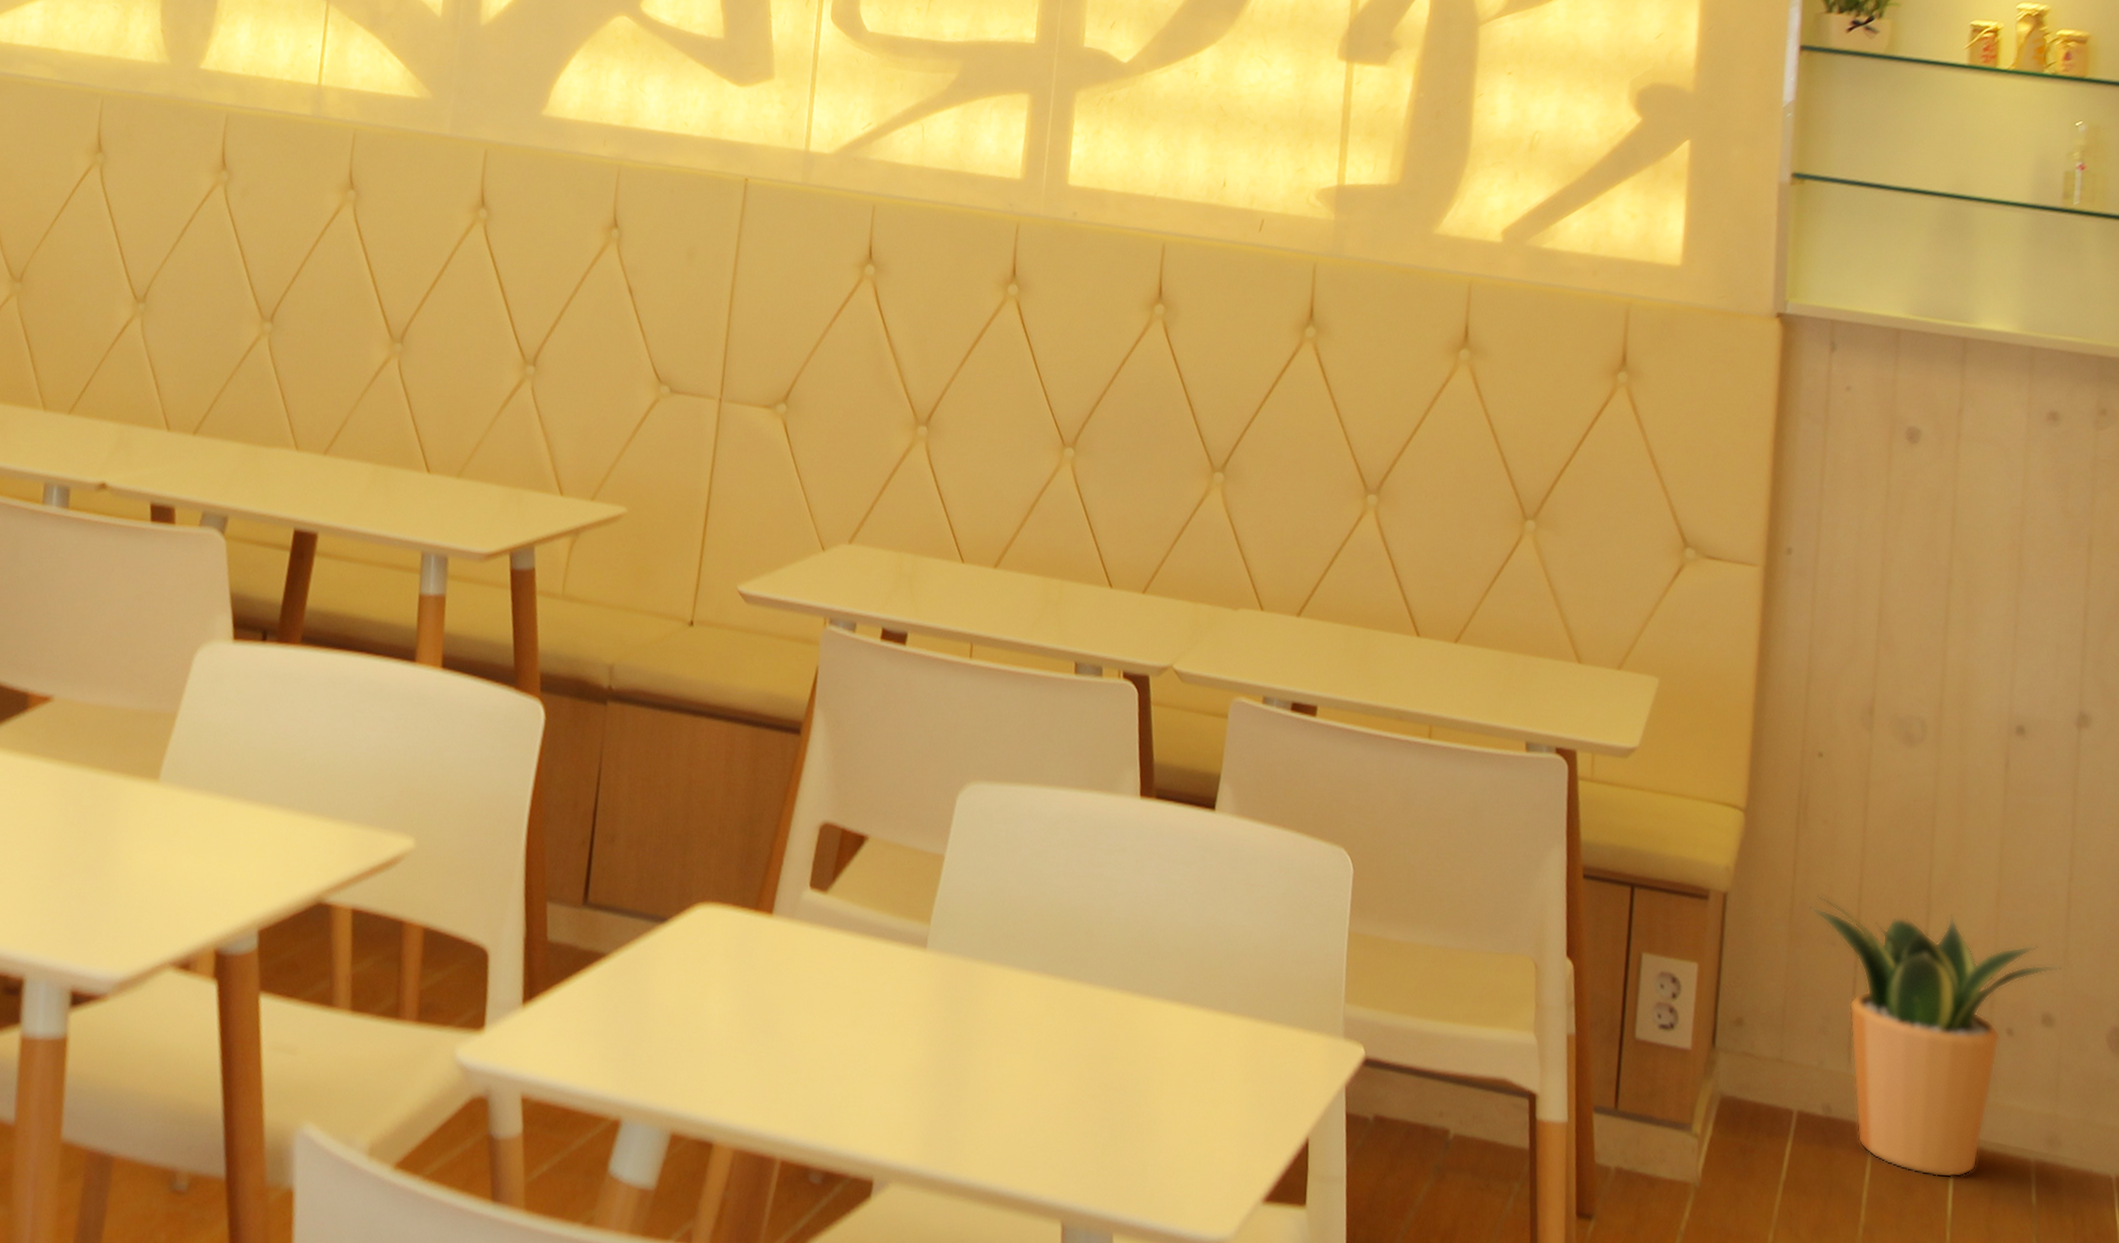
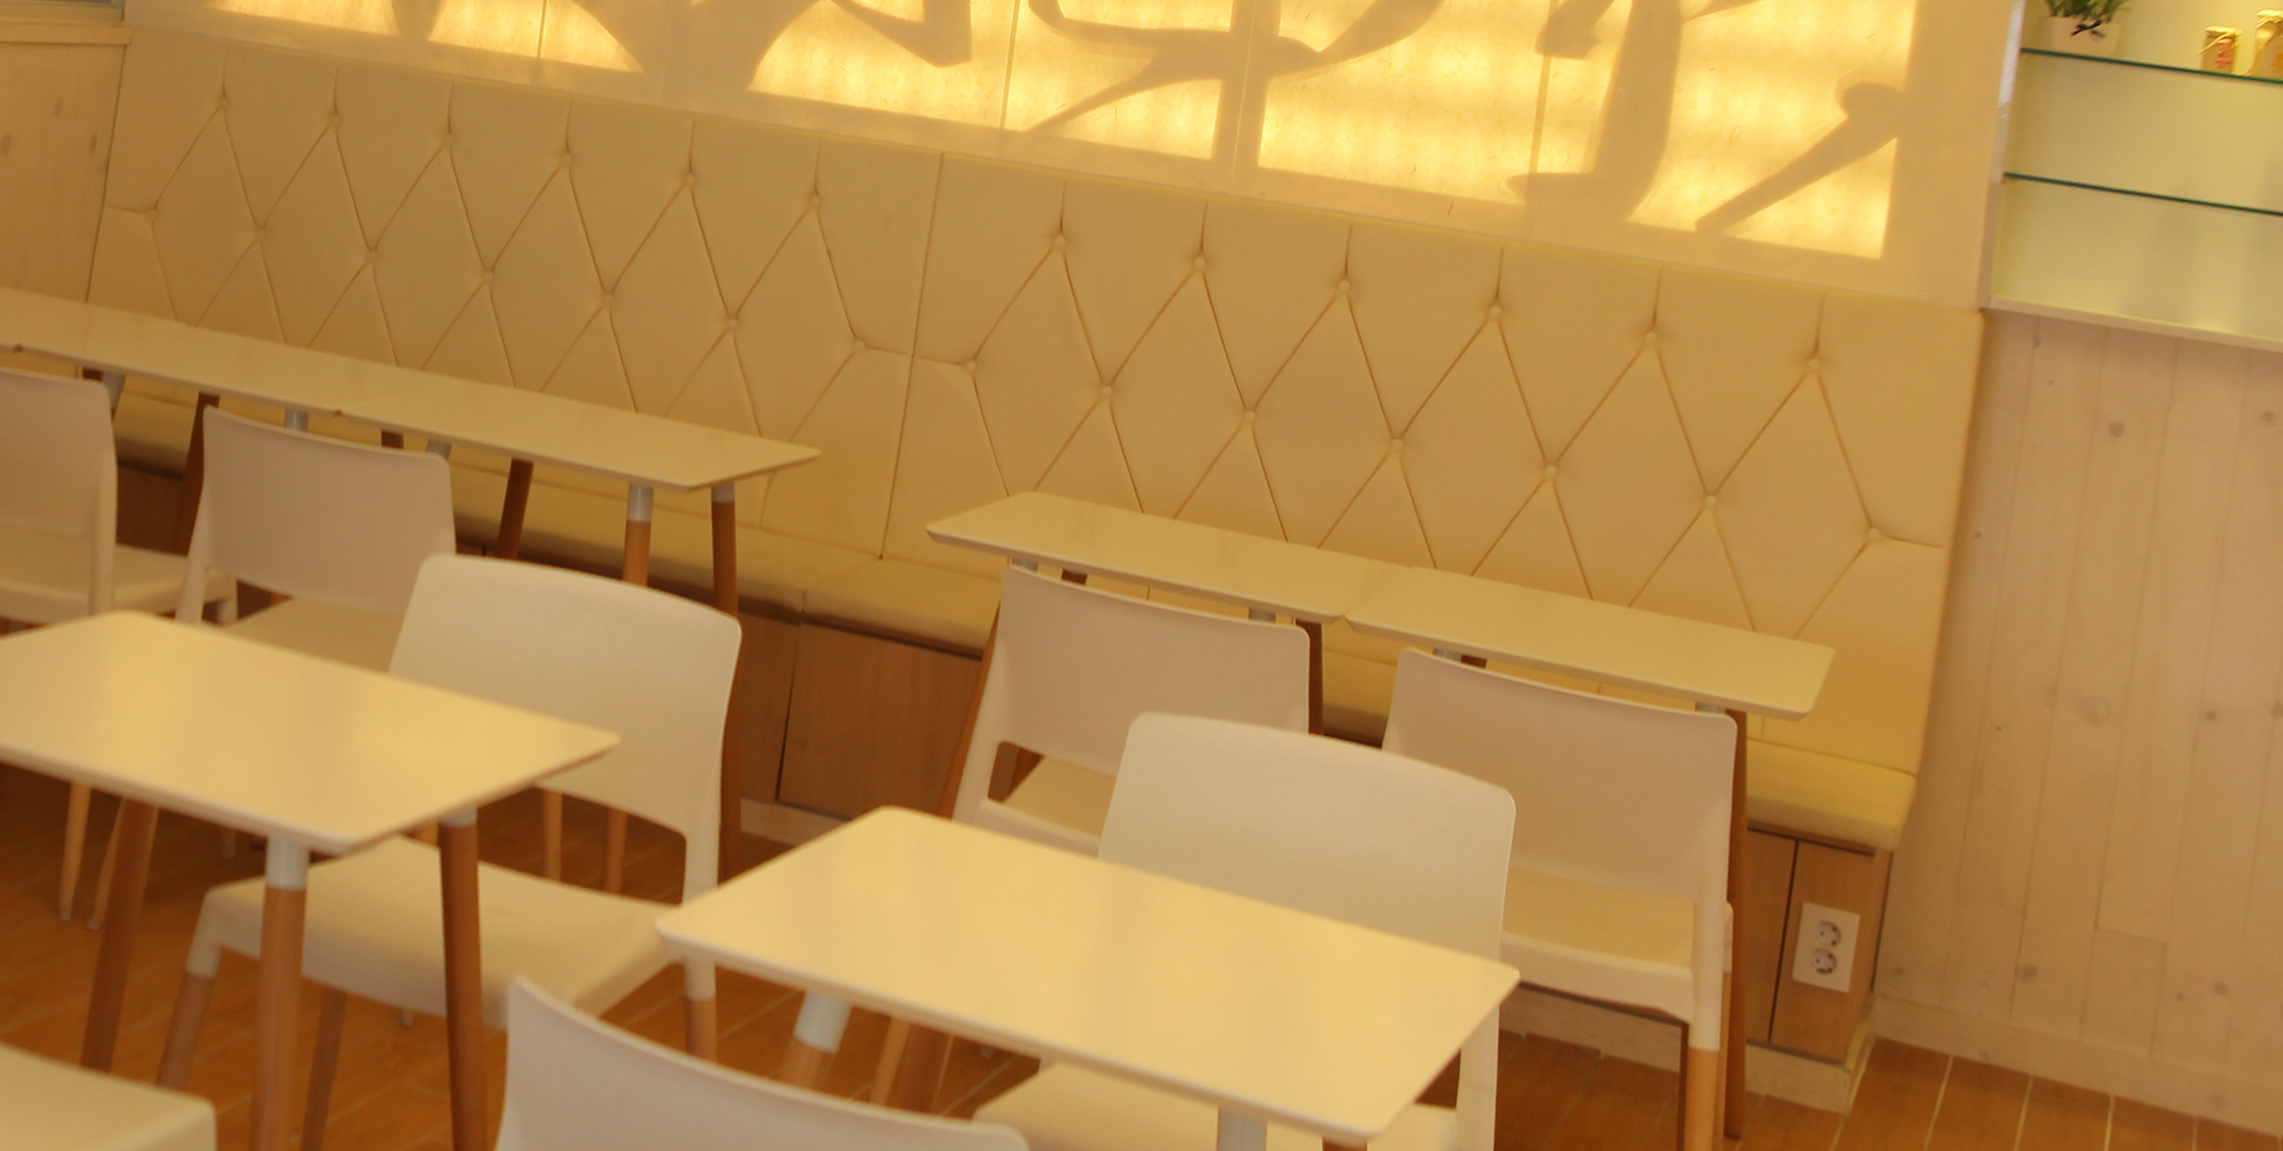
potted plant: present [1809,895,2061,1178] -> none [1978,859,2238,1127]

